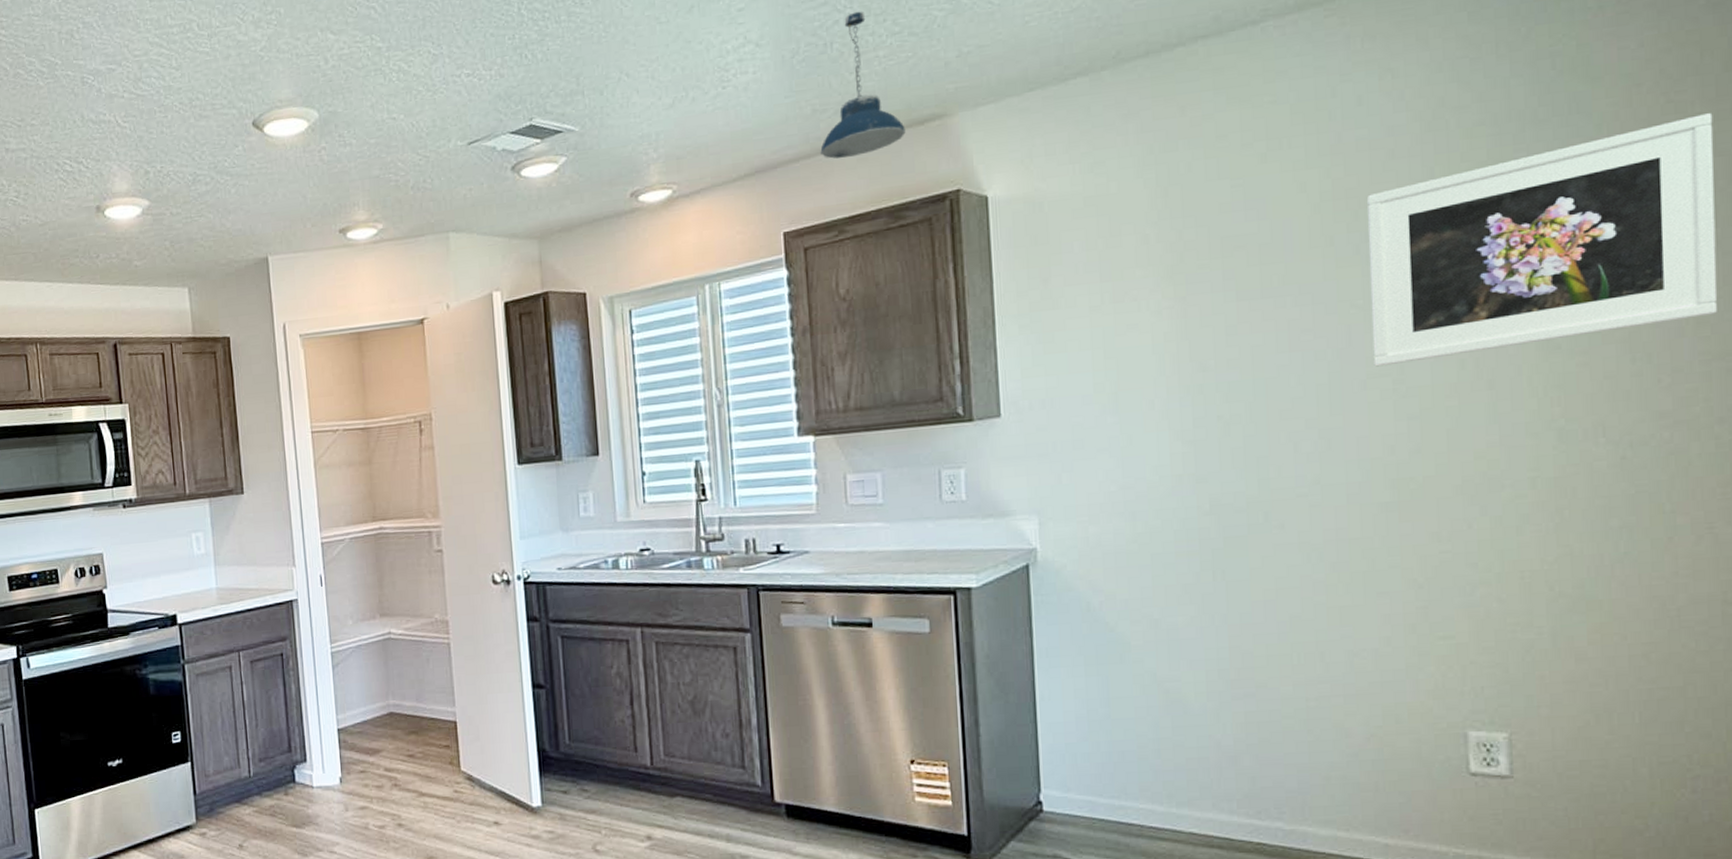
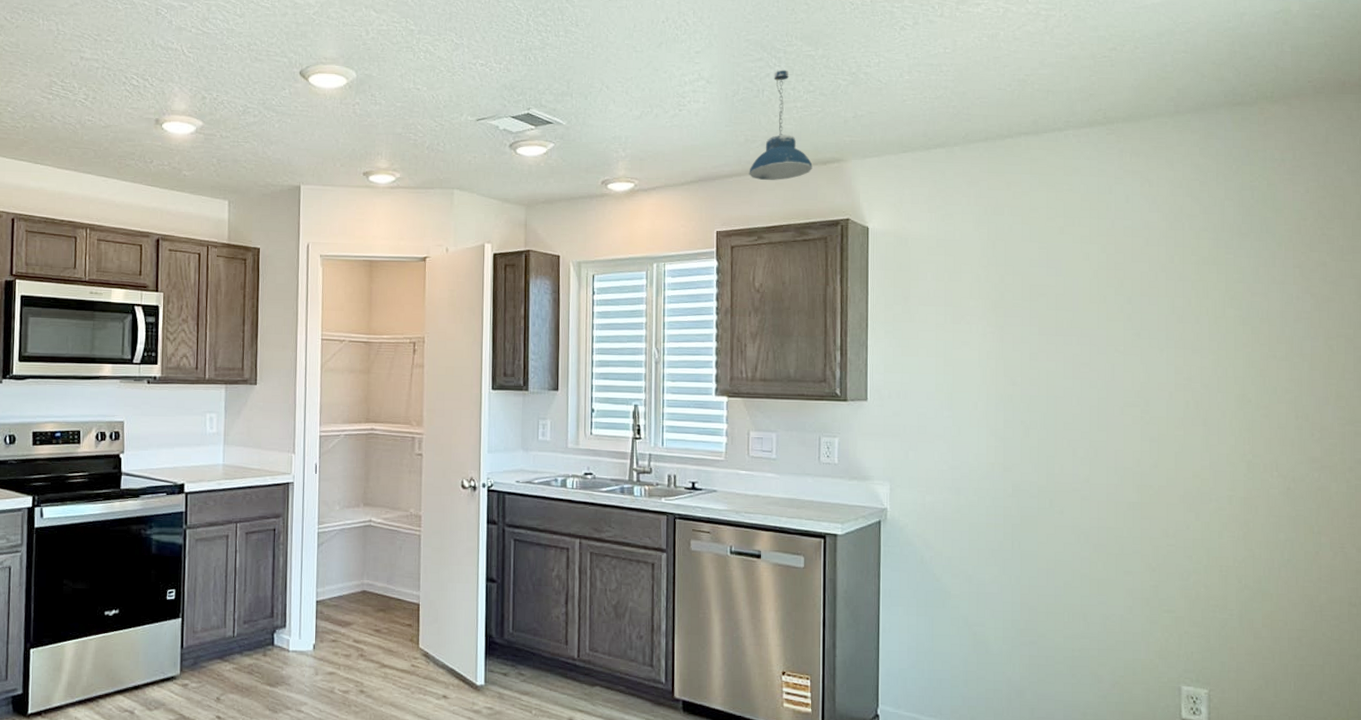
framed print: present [1366,113,1718,367] -> none [1129,247,1350,399]

